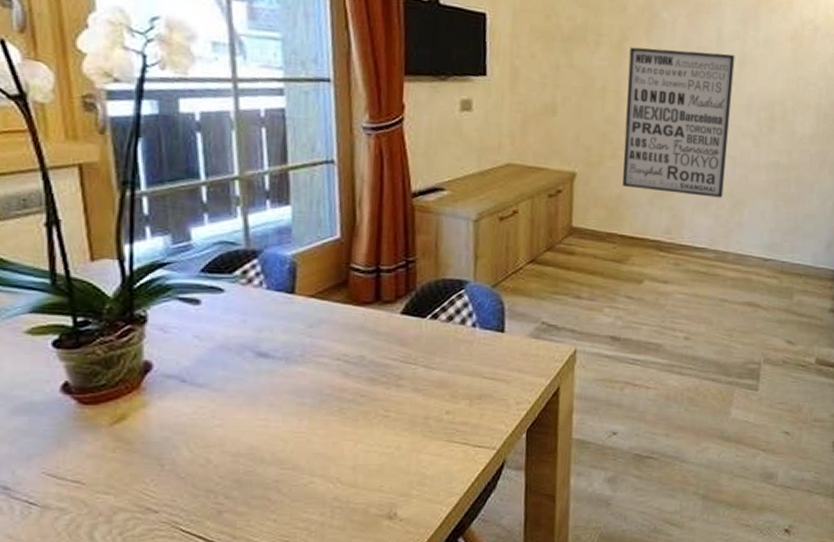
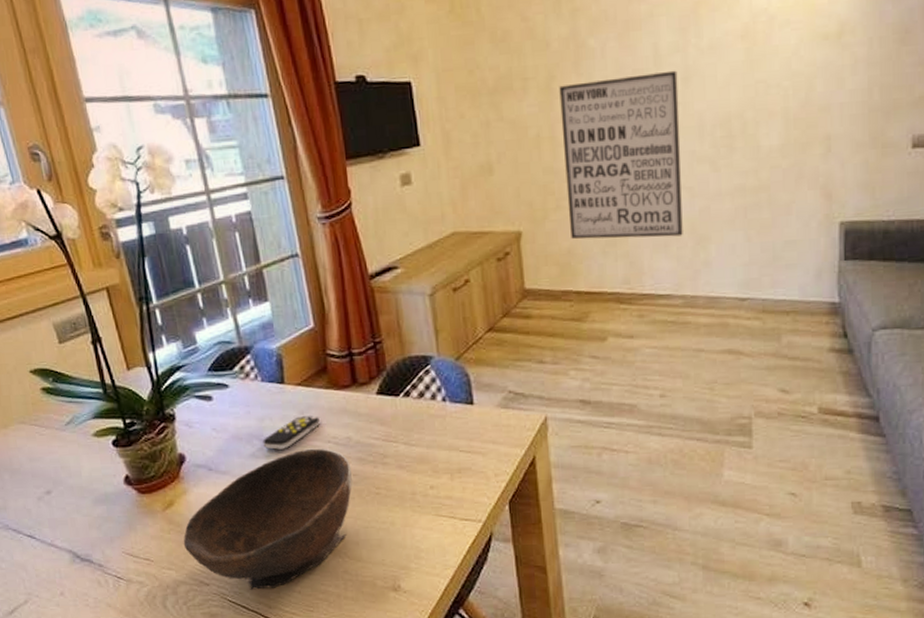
bowl: none [131,365,359,518] -> present [183,448,352,590]
remote control: none [257,329,332,364] -> present [263,415,321,450]

